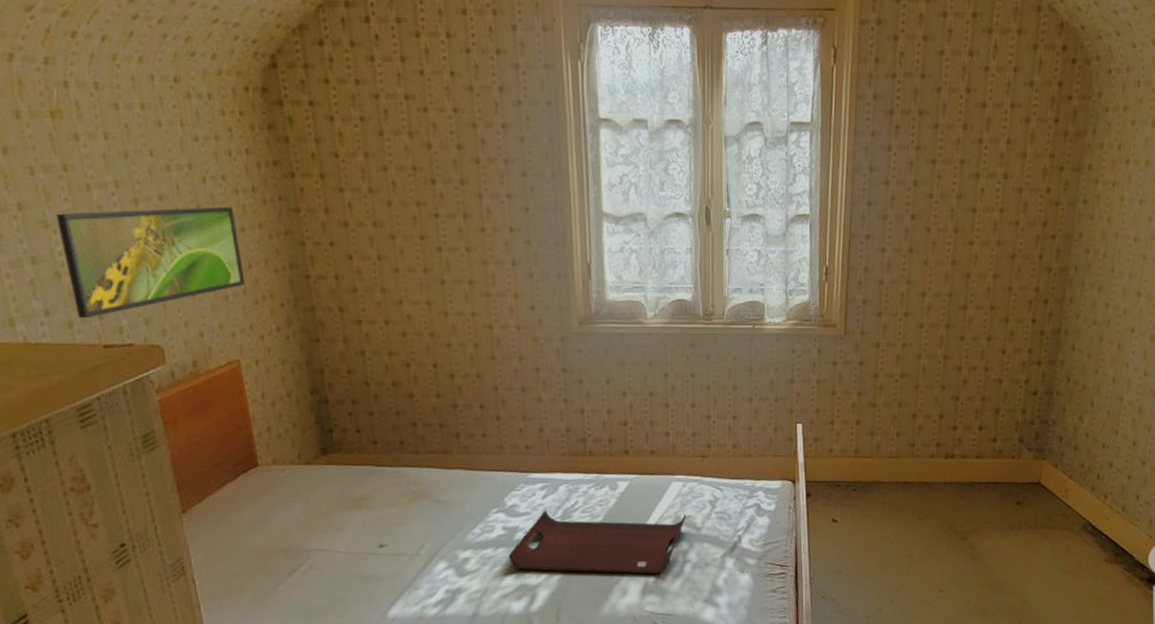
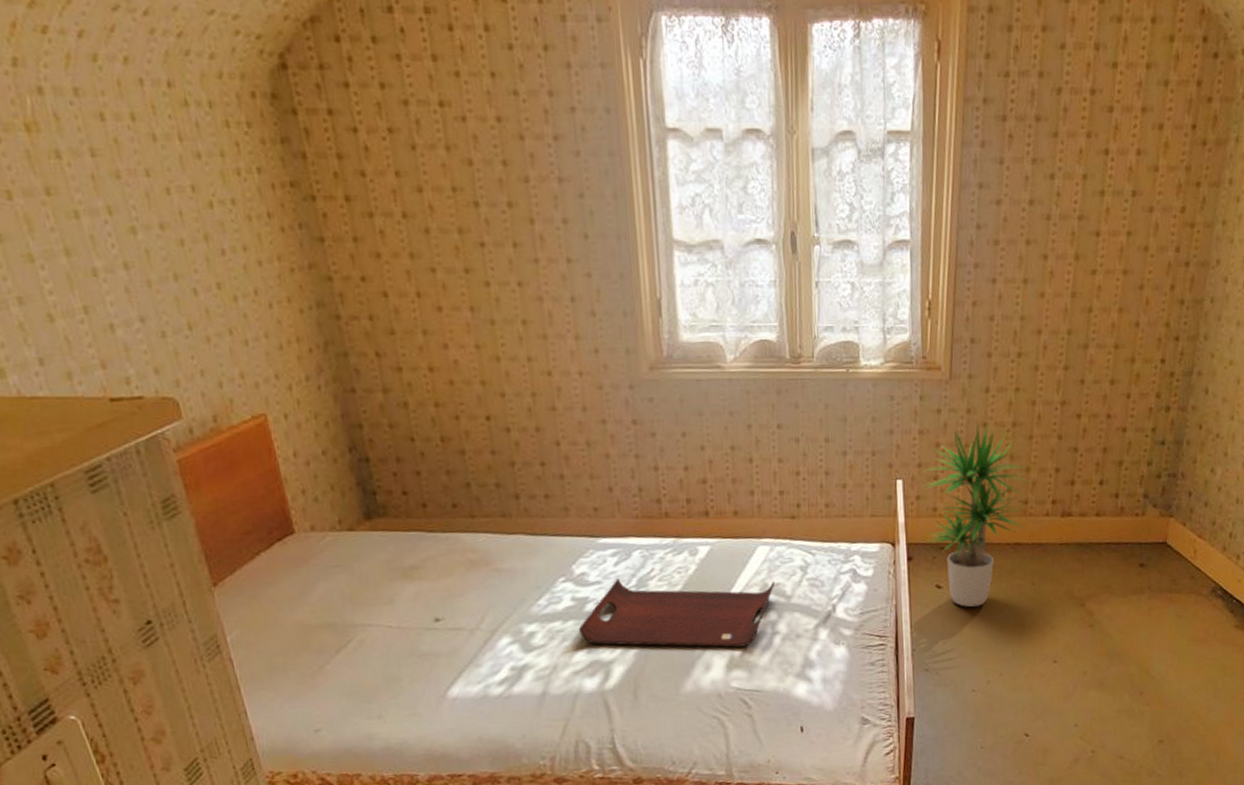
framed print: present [56,206,245,319] -> none [42,235,267,369]
potted plant: none [820,375,917,540] -> present [922,424,1031,607]

